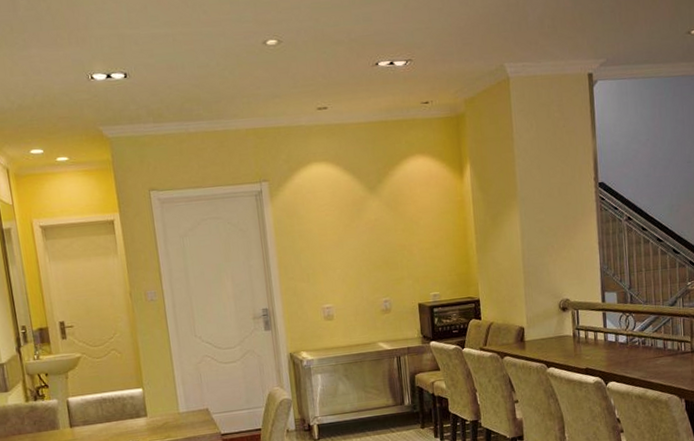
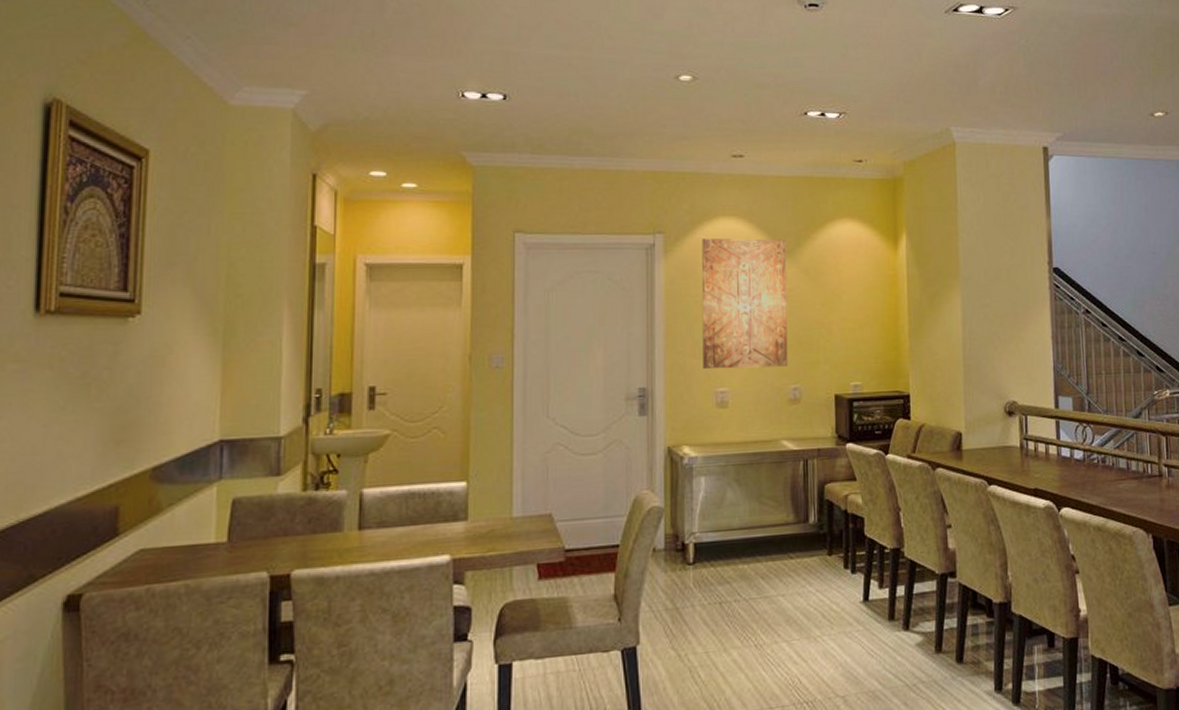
wall art: none [299,177,379,291] -> present [701,238,788,370]

